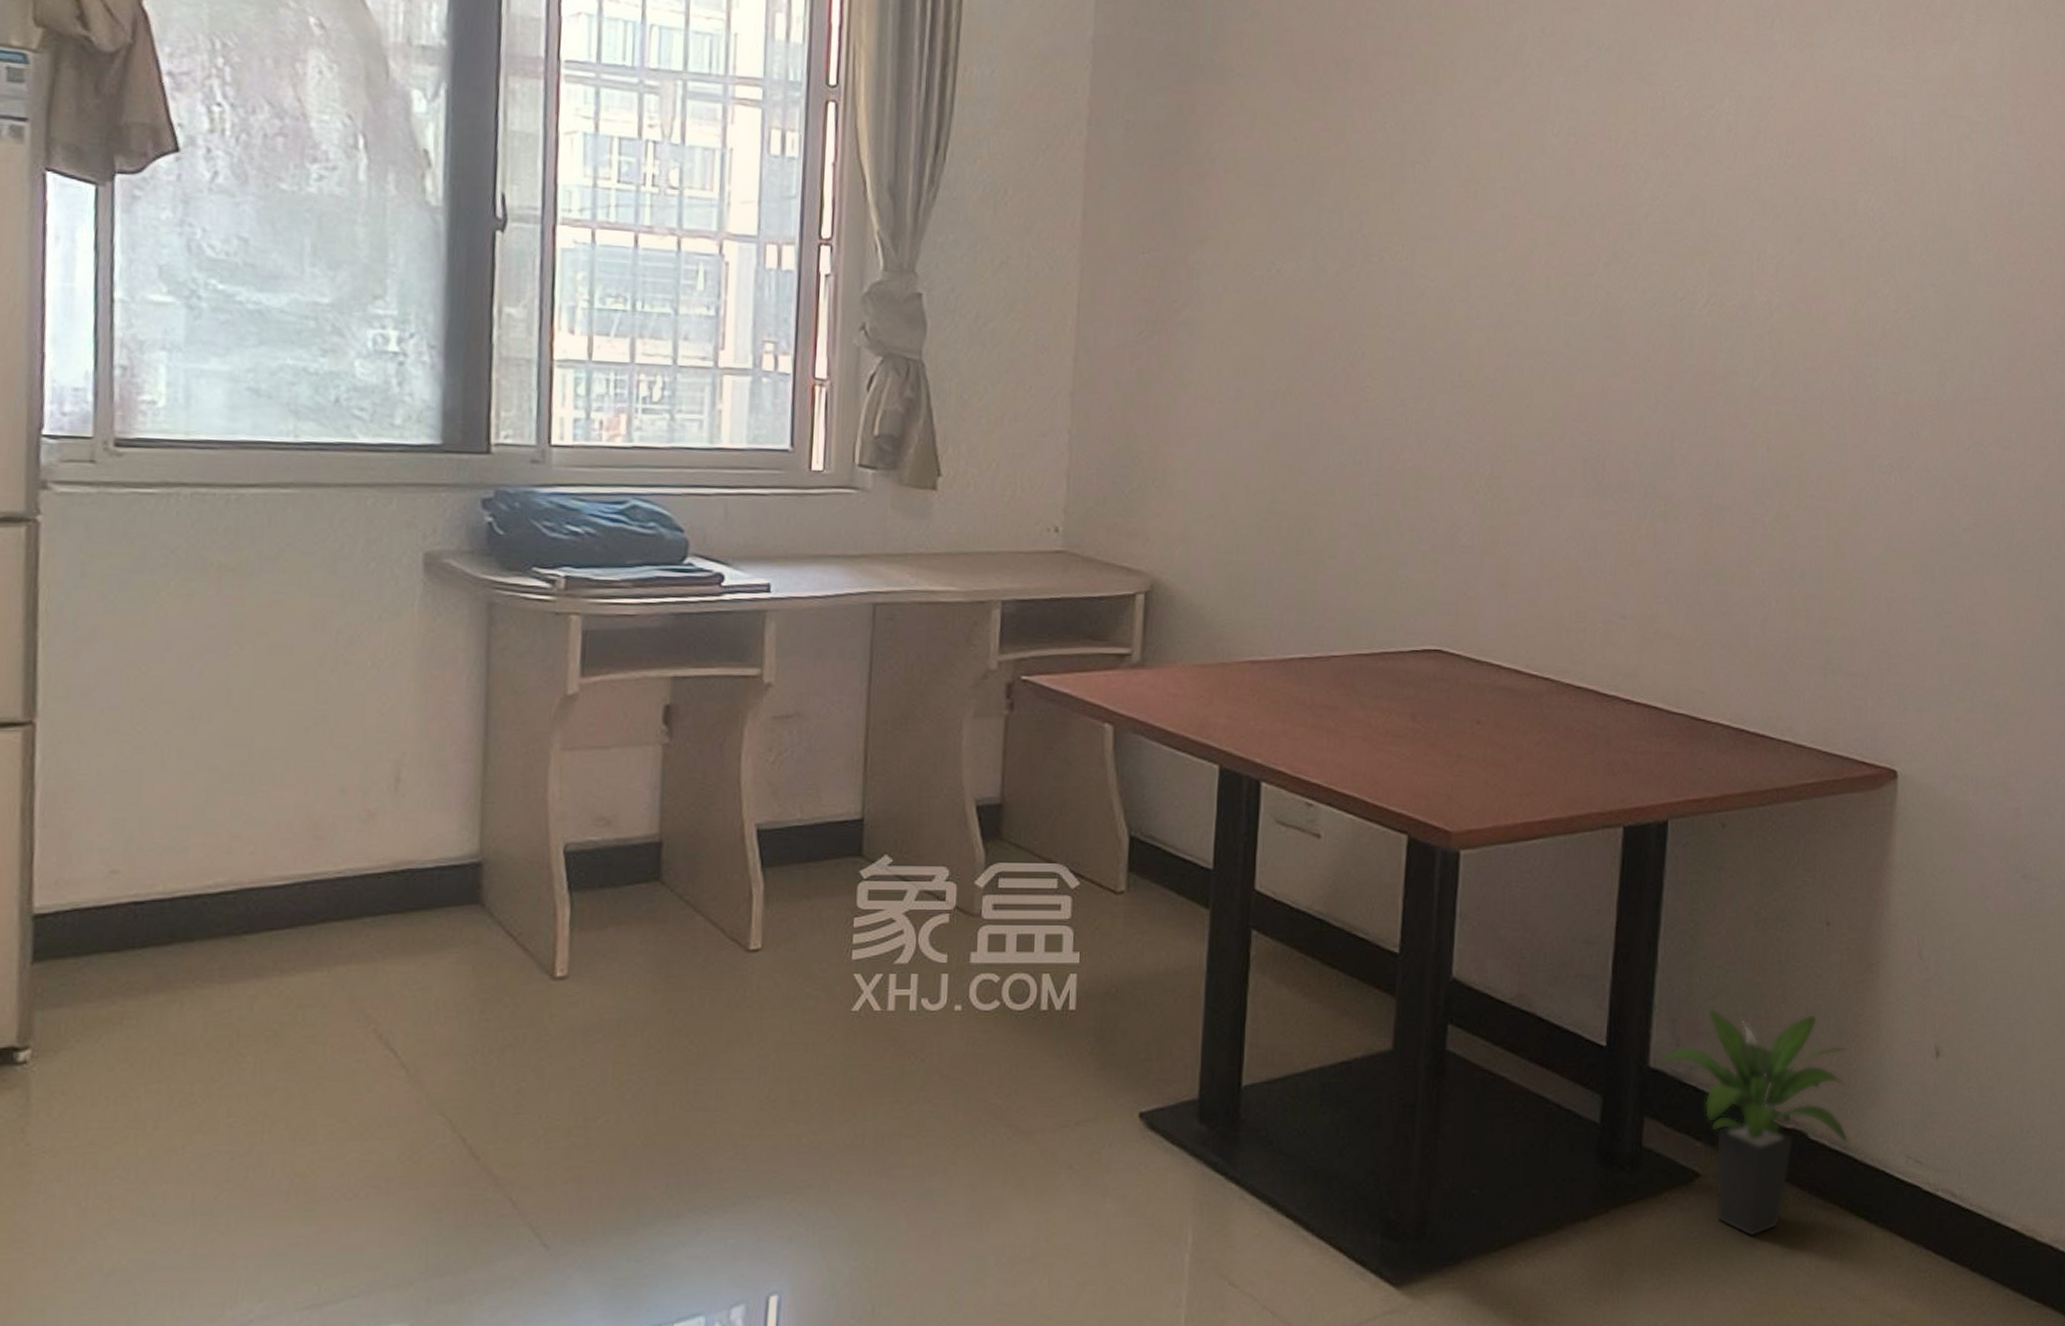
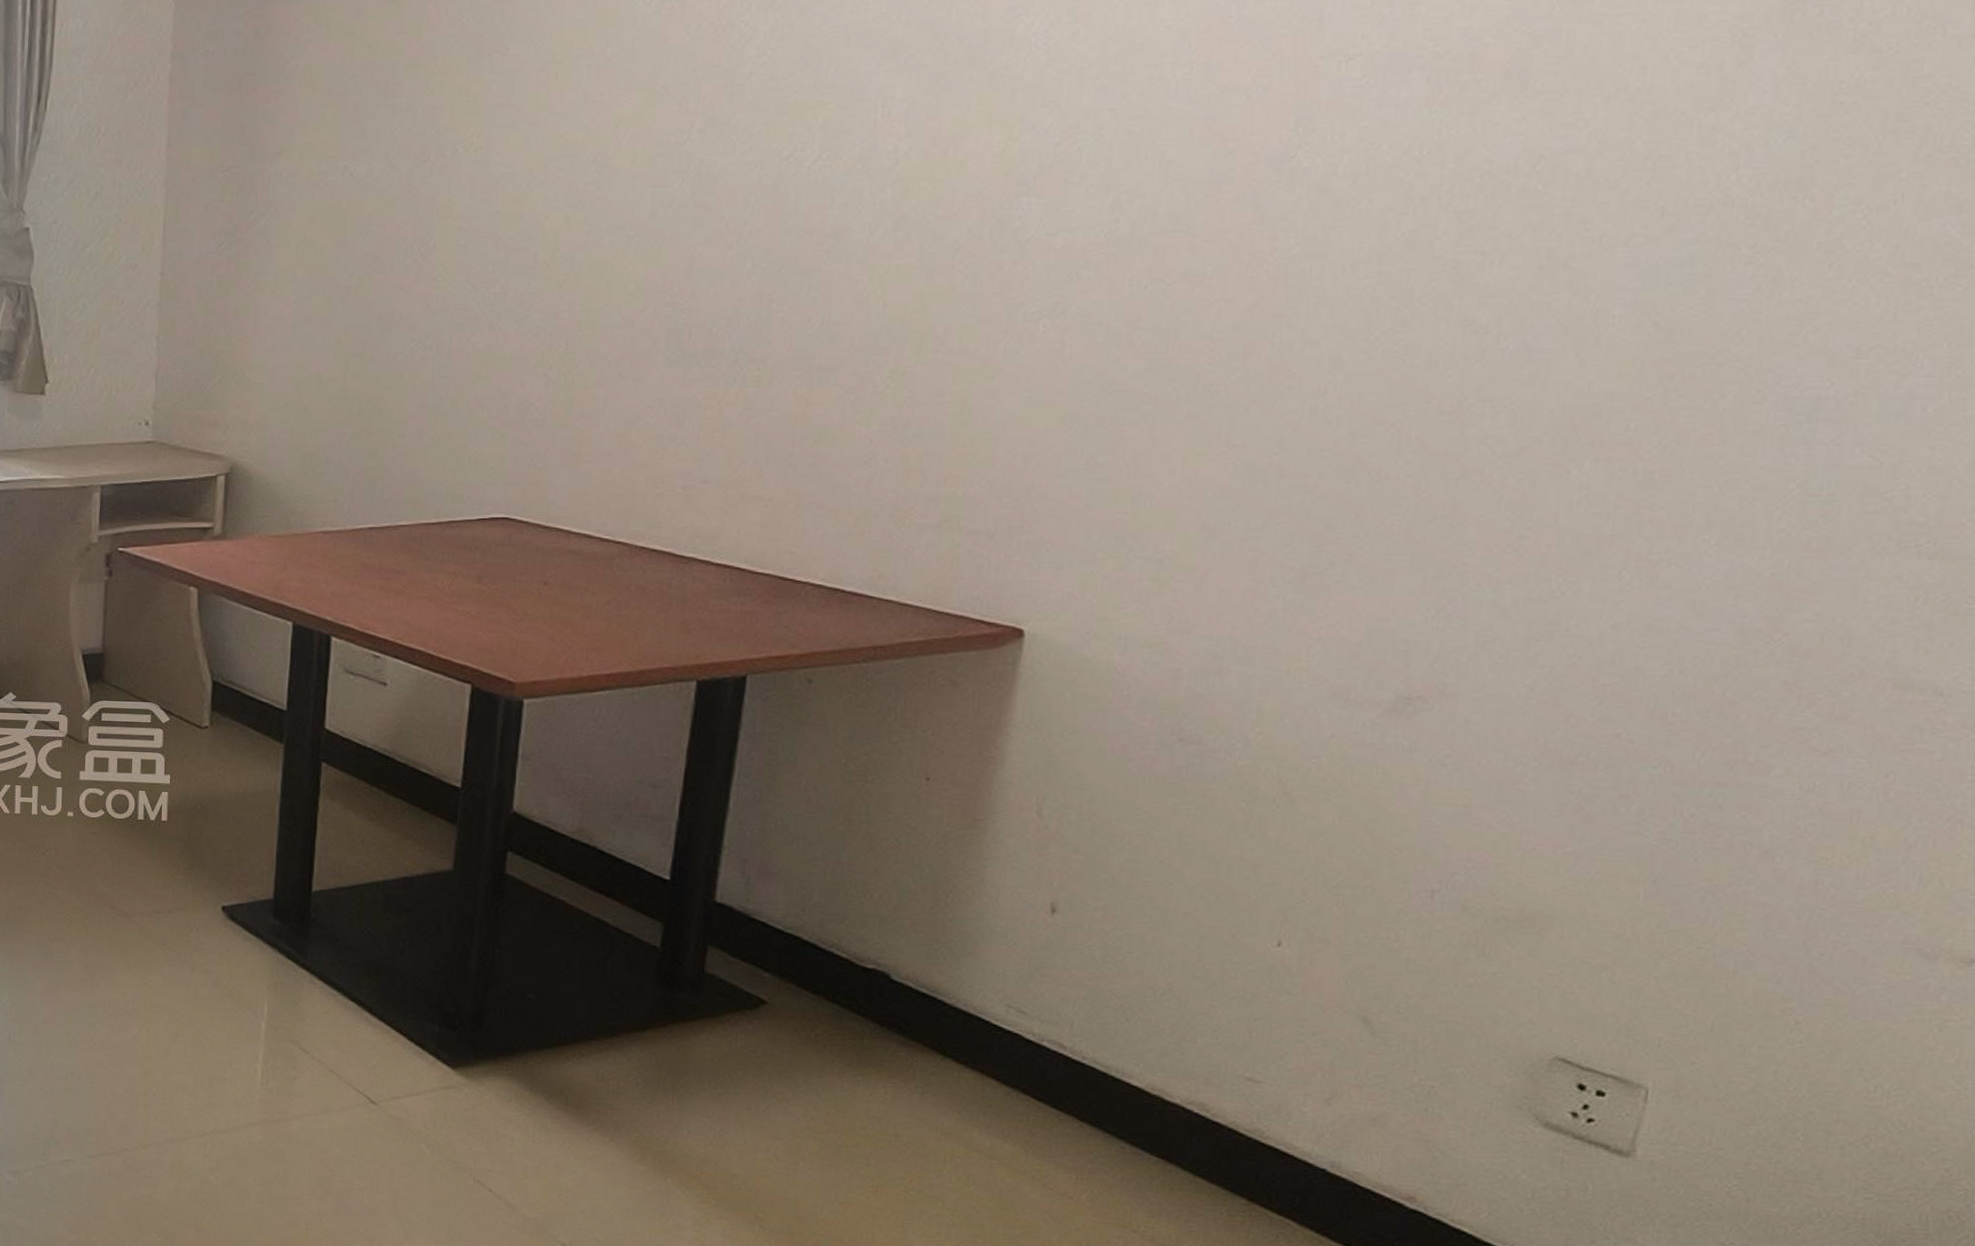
potted plant: present [1655,1008,1849,1238] -> none [722,853,942,1064]

